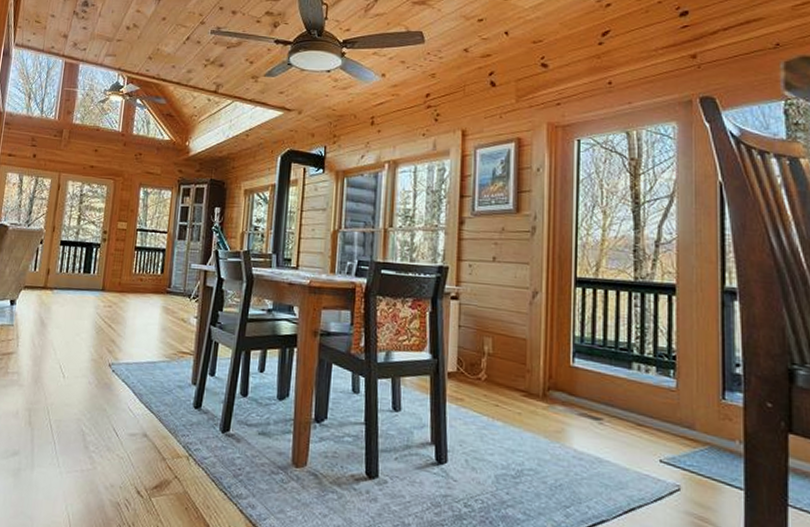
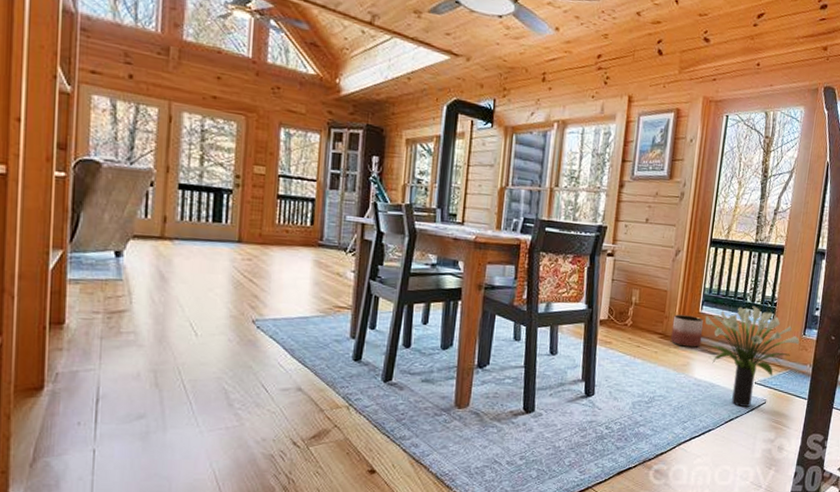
planter: none [536,368,578,410] -> present [670,314,704,348]
potted plant: none [580,359,719,494] -> present [705,306,800,407]

